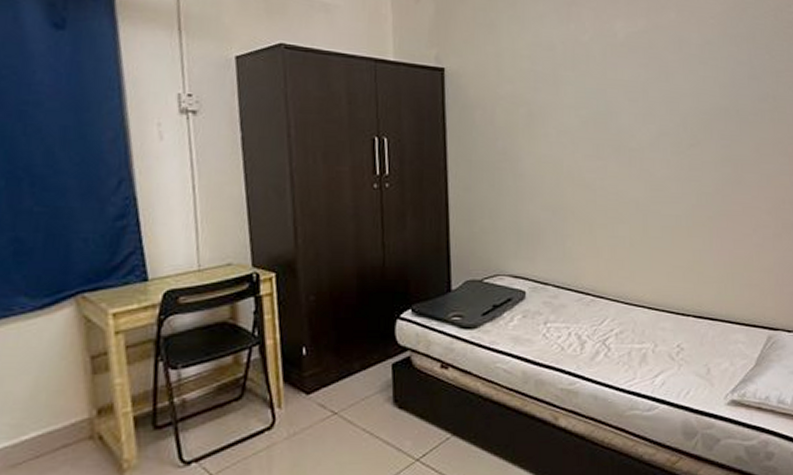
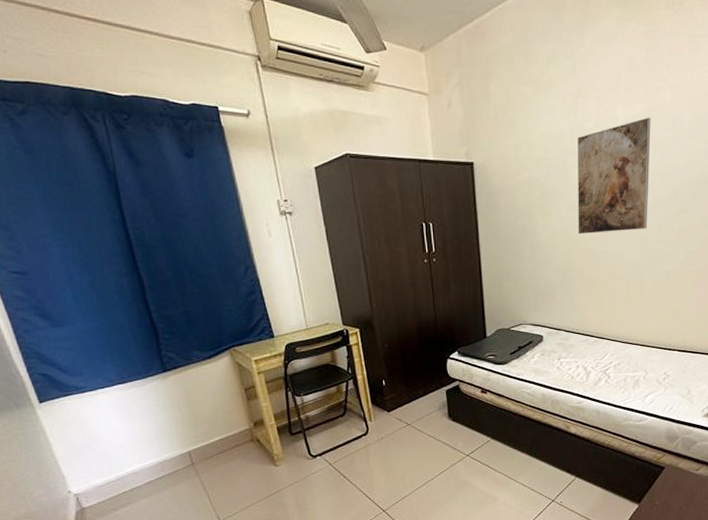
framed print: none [570,35,655,165] -> present [577,117,651,235]

